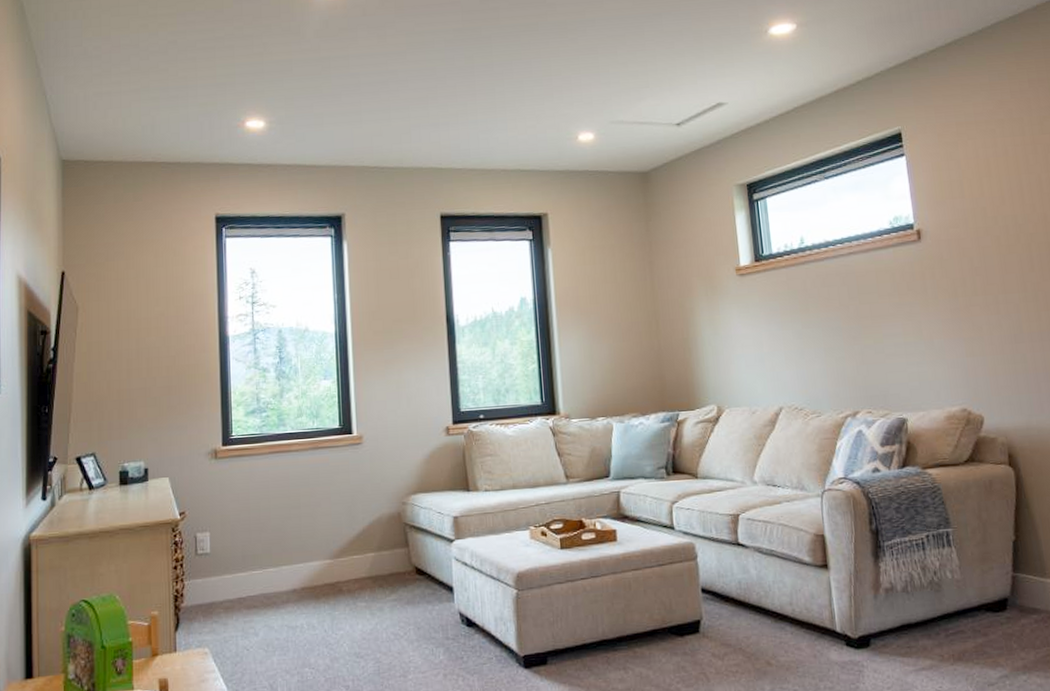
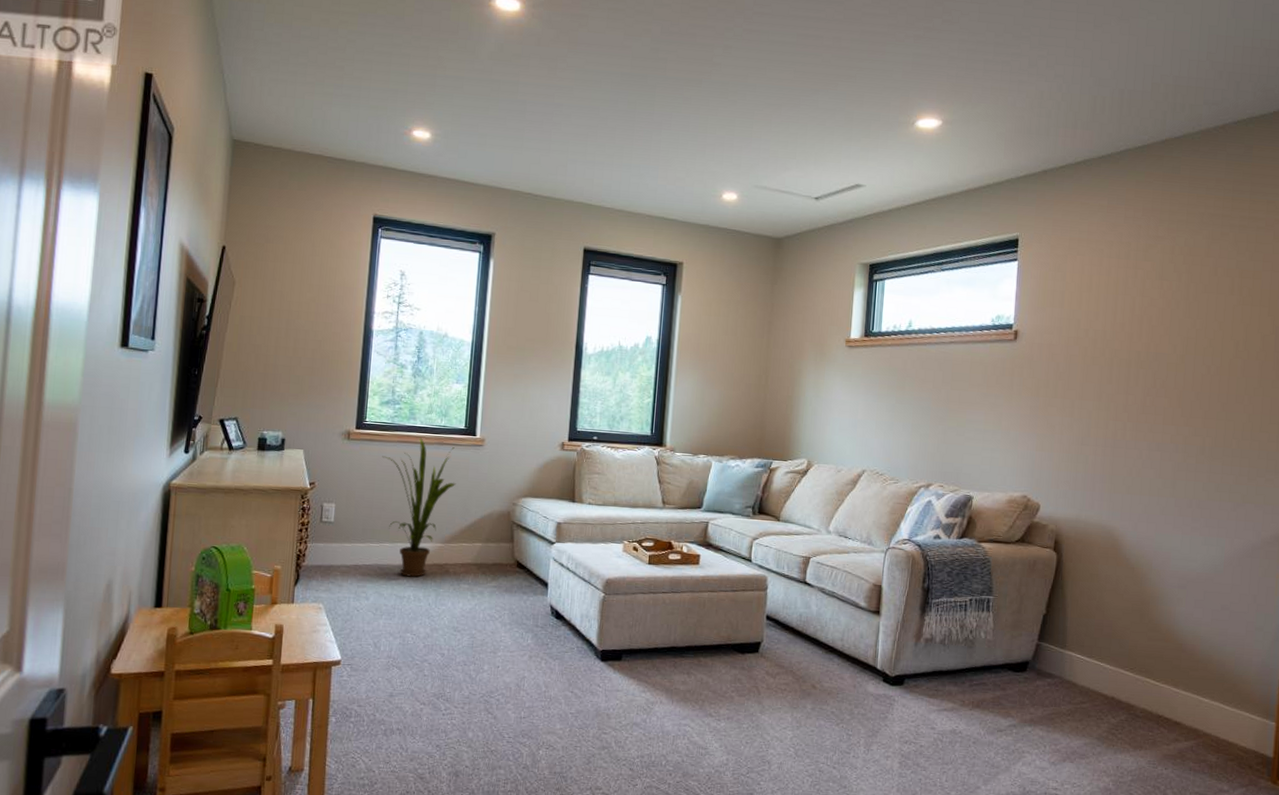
house plant: none [254,445,338,603] -> present [382,438,456,577]

